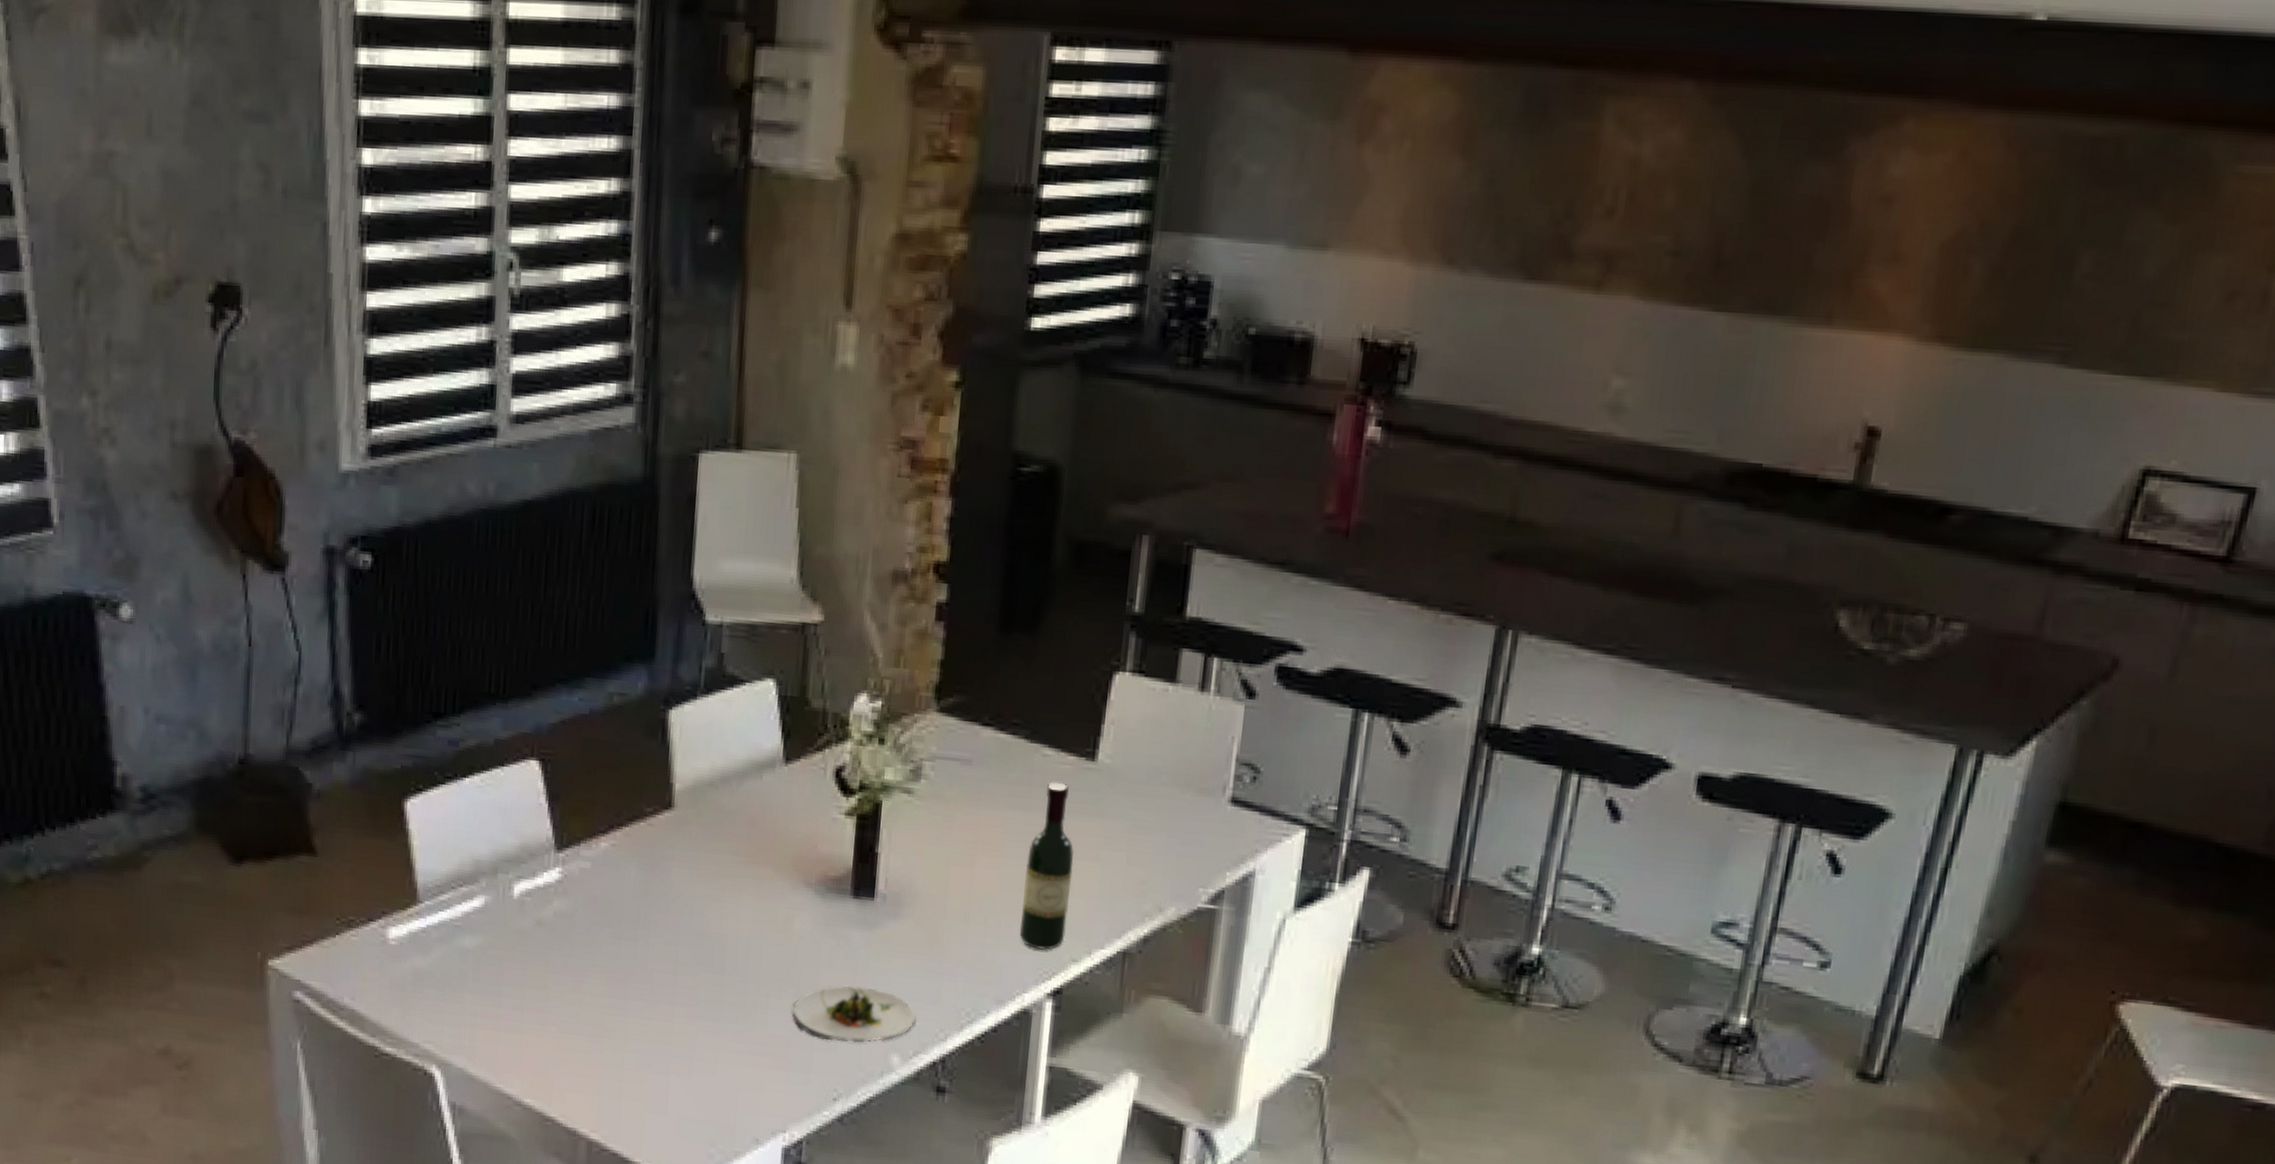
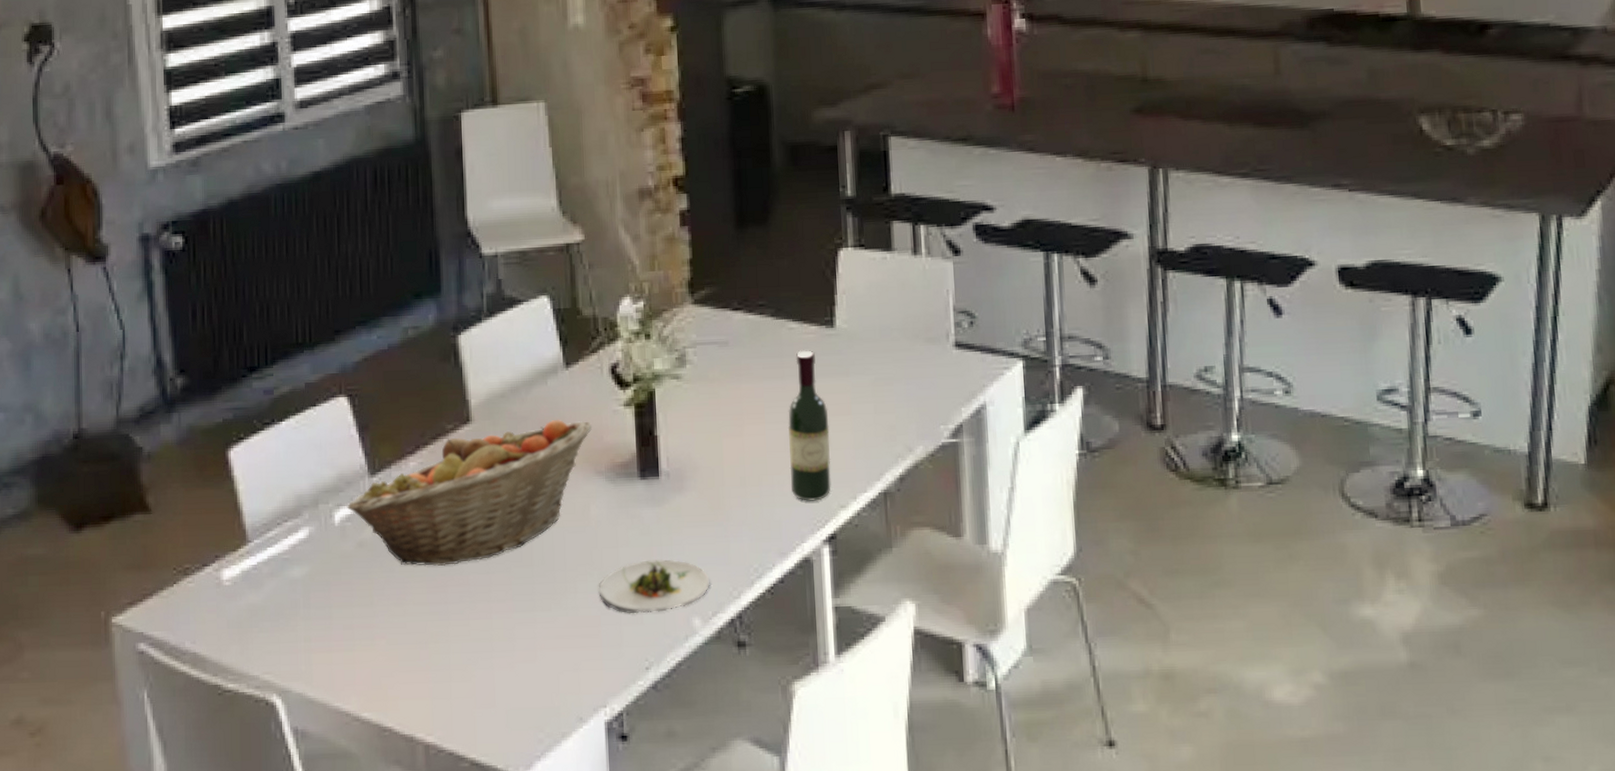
fruit basket: none [527,818,806,960] -> present [346,419,592,566]

